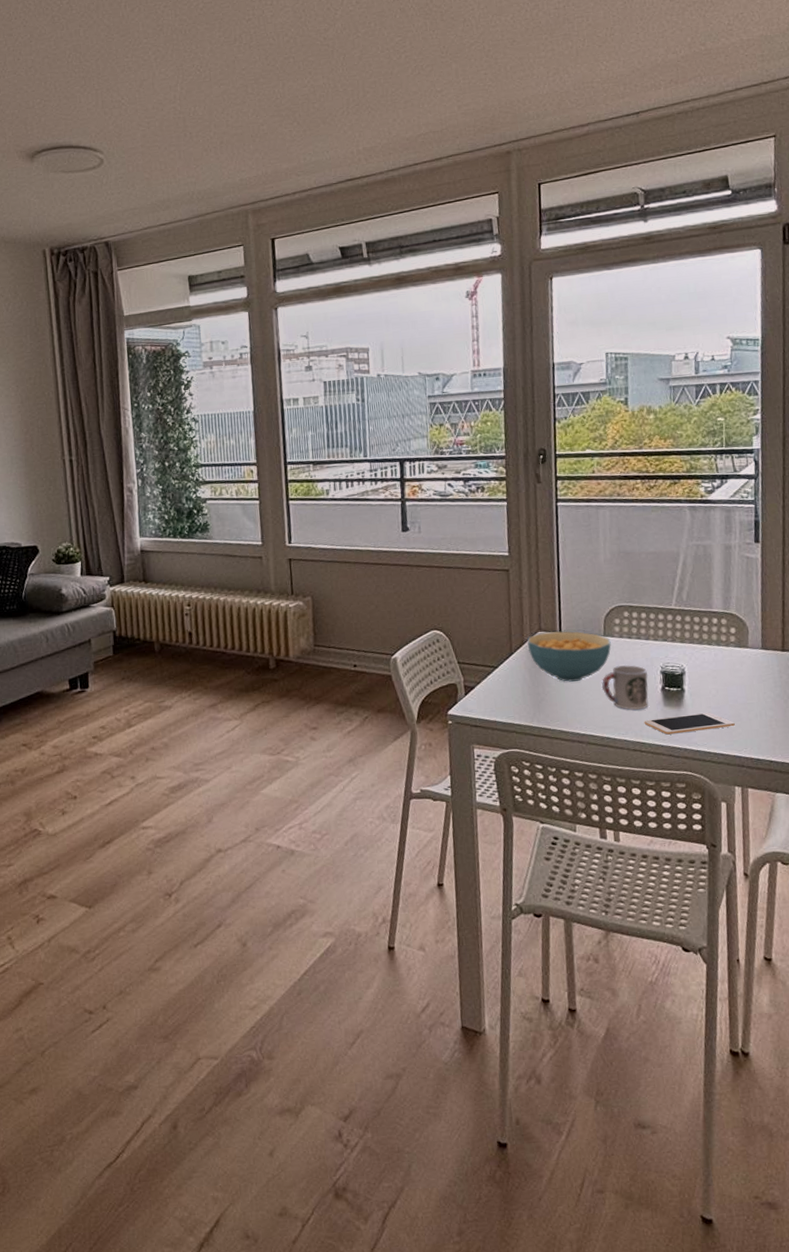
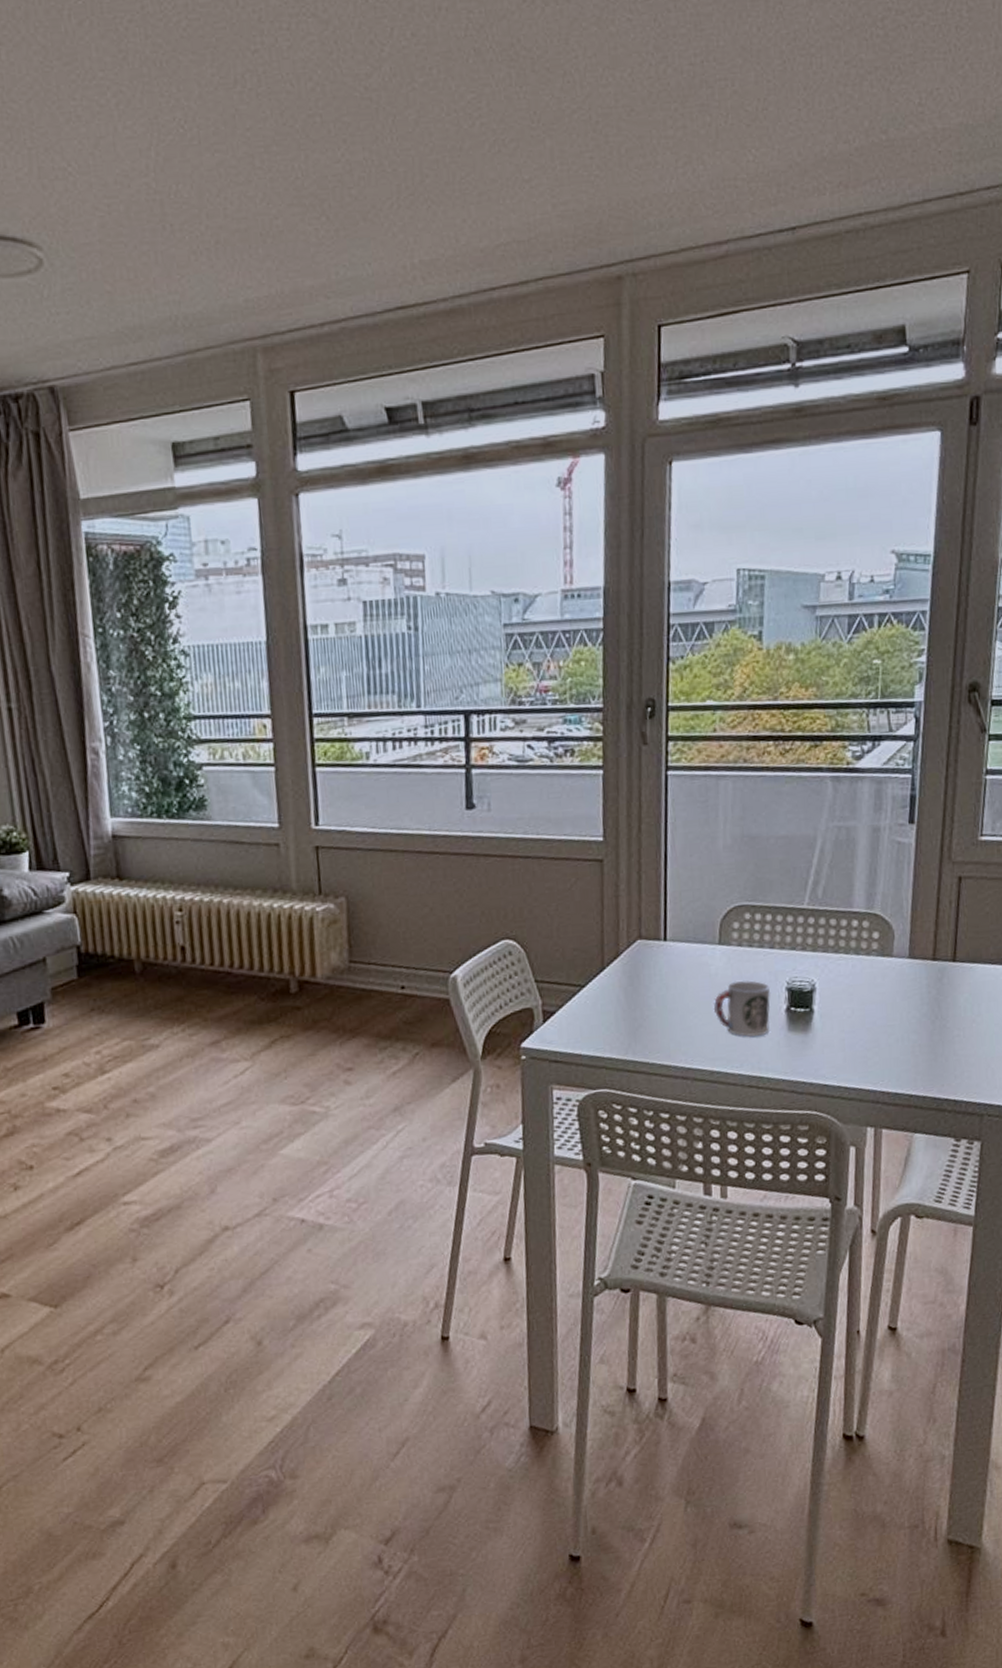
cereal bowl: present [527,631,612,682] -> none [624,938,728,1004]
cell phone: present [644,712,735,735] -> none [763,1037,871,1067]

